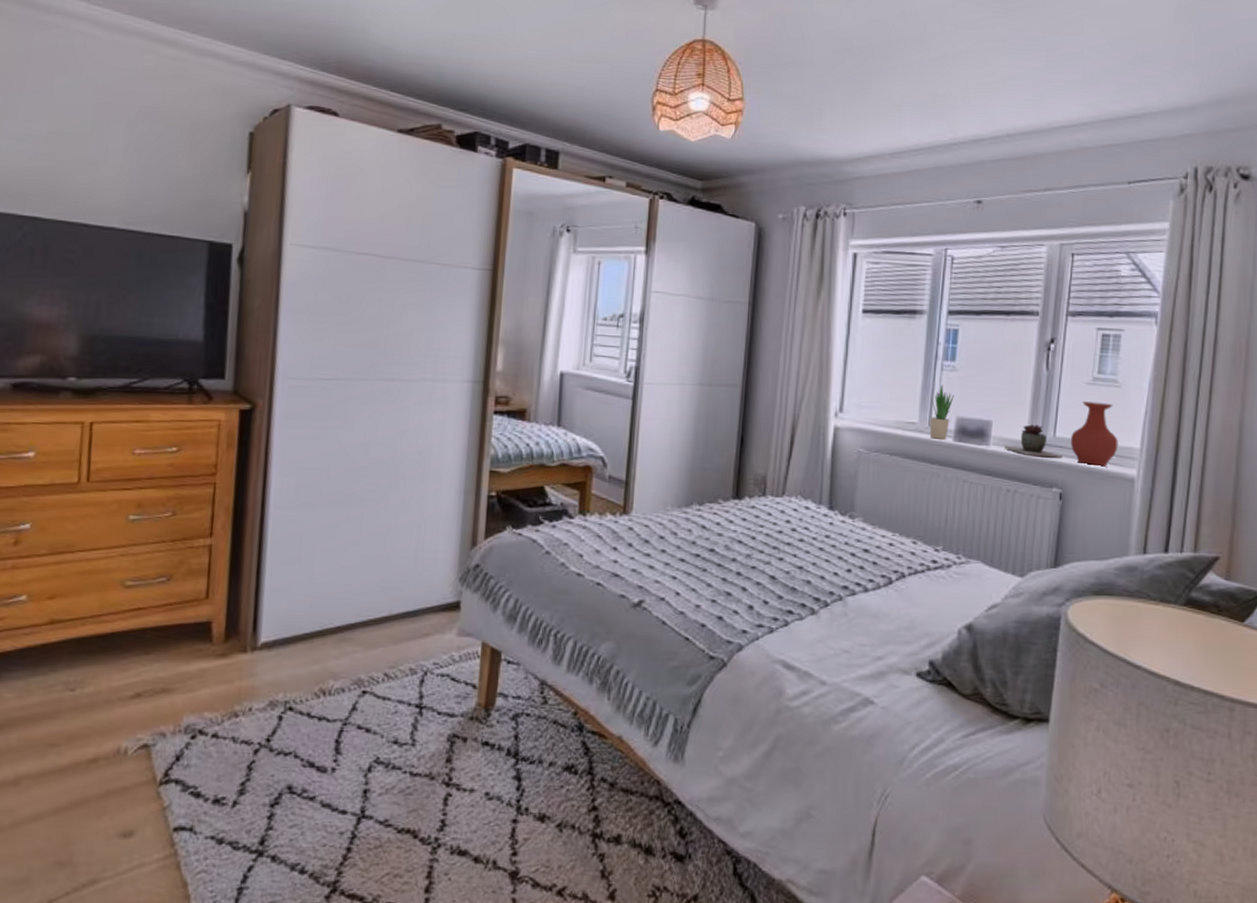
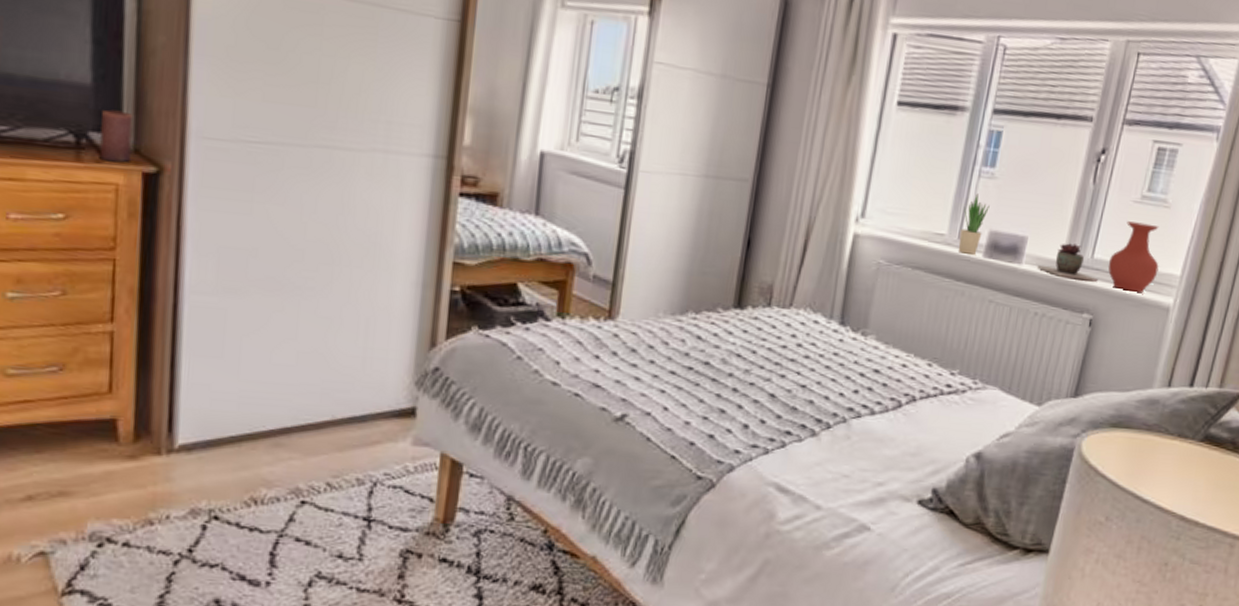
candle: none [206,360,234,403] -> present [99,109,133,163]

